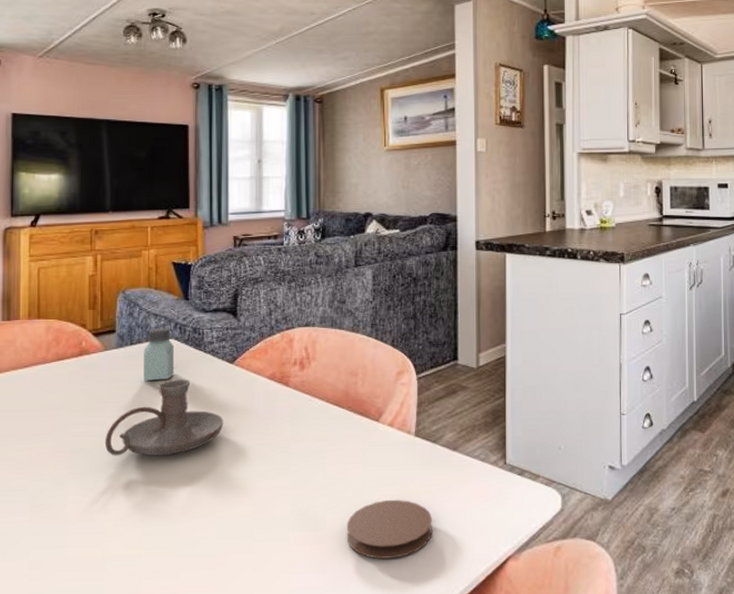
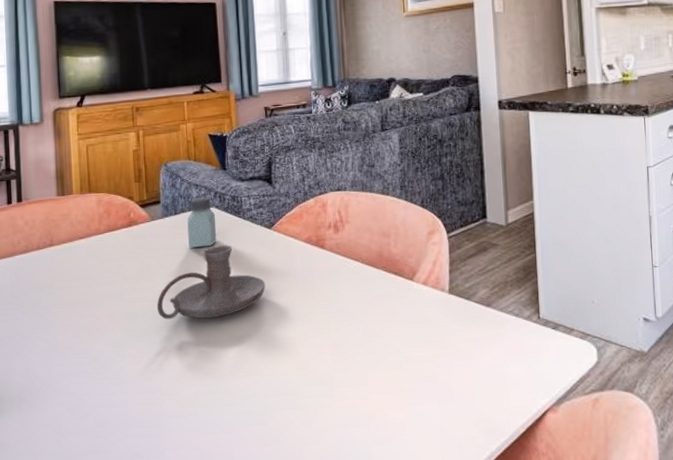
coaster: present [346,499,432,559] -> none [387,355,471,413]

